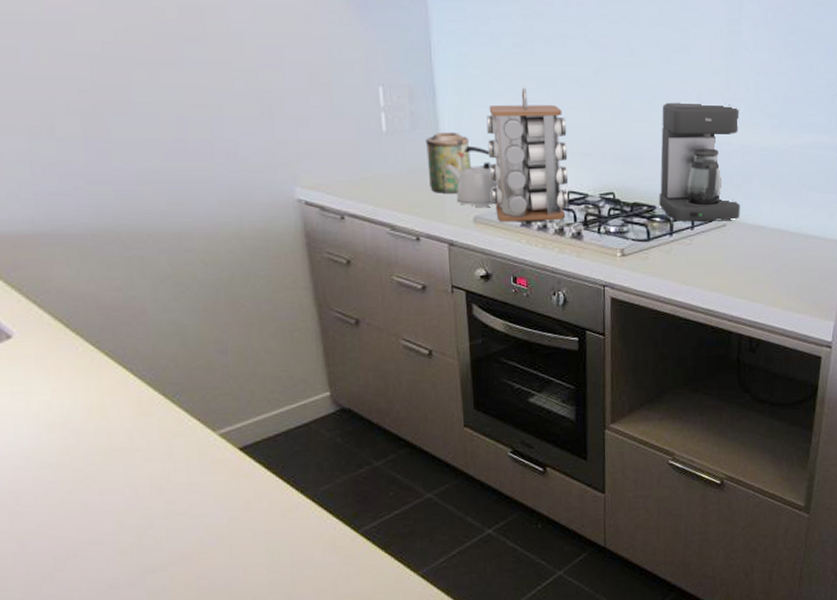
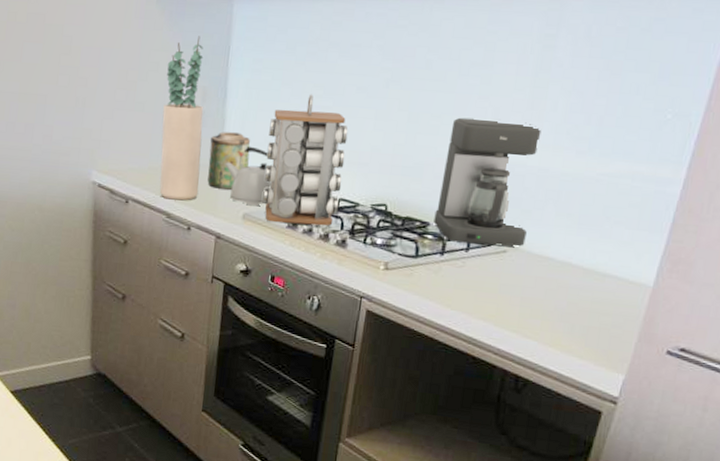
vase: none [363,30,422,210] -> present [159,36,204,201]

